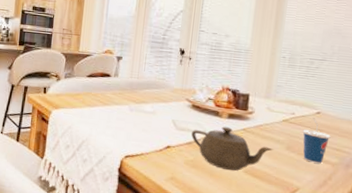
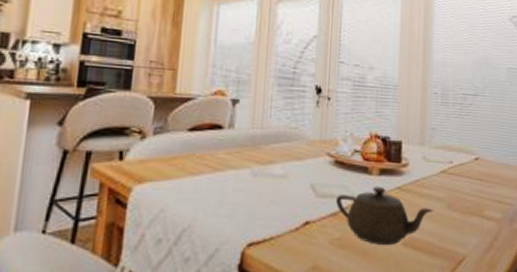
cup: present [302,118,331,164] -> none [463,165,492,221]

